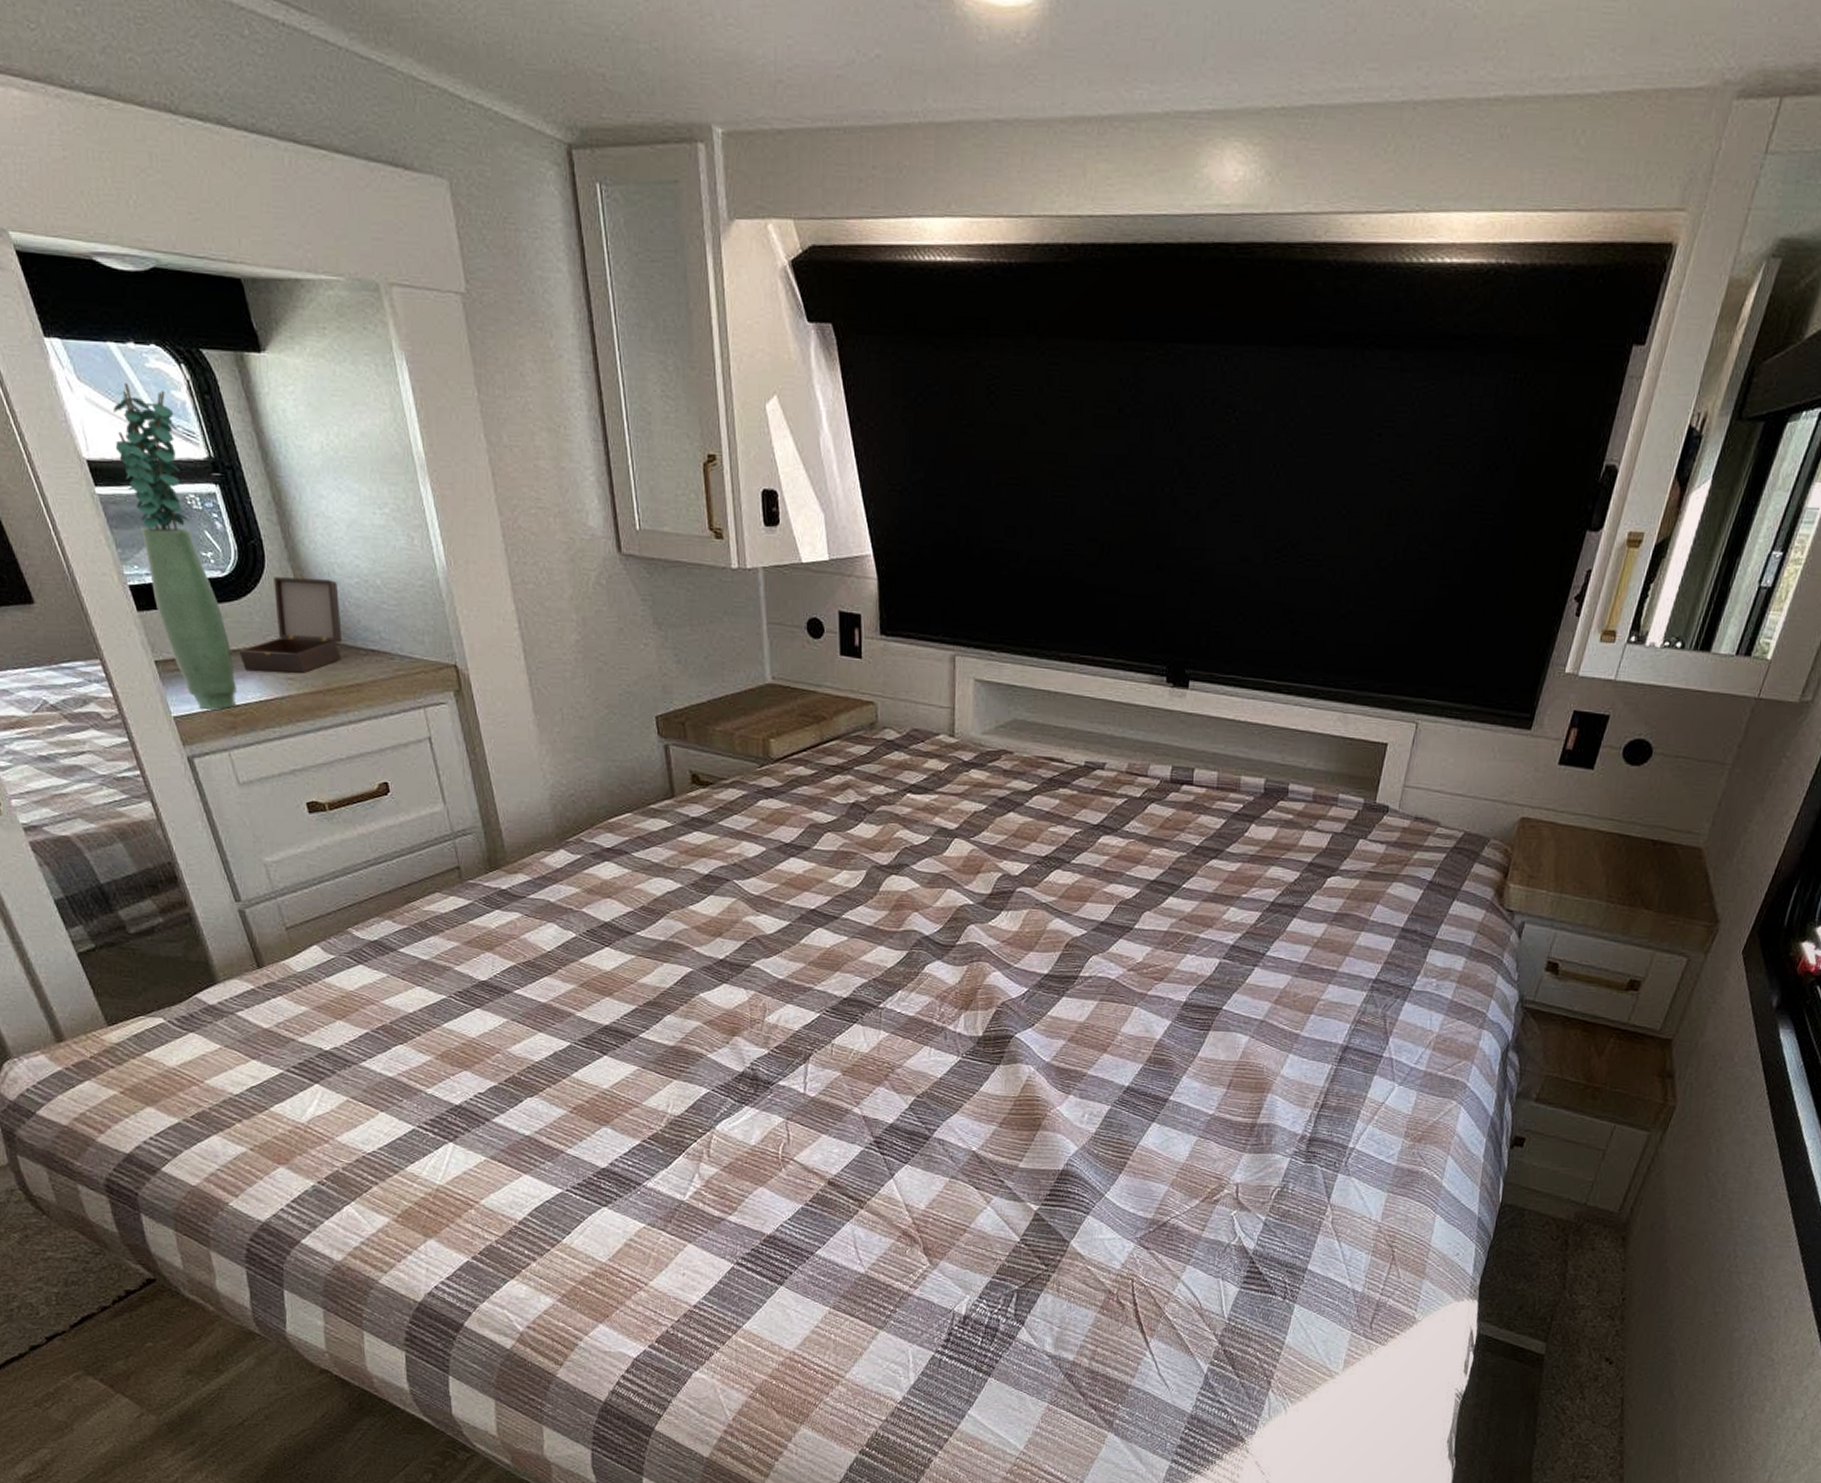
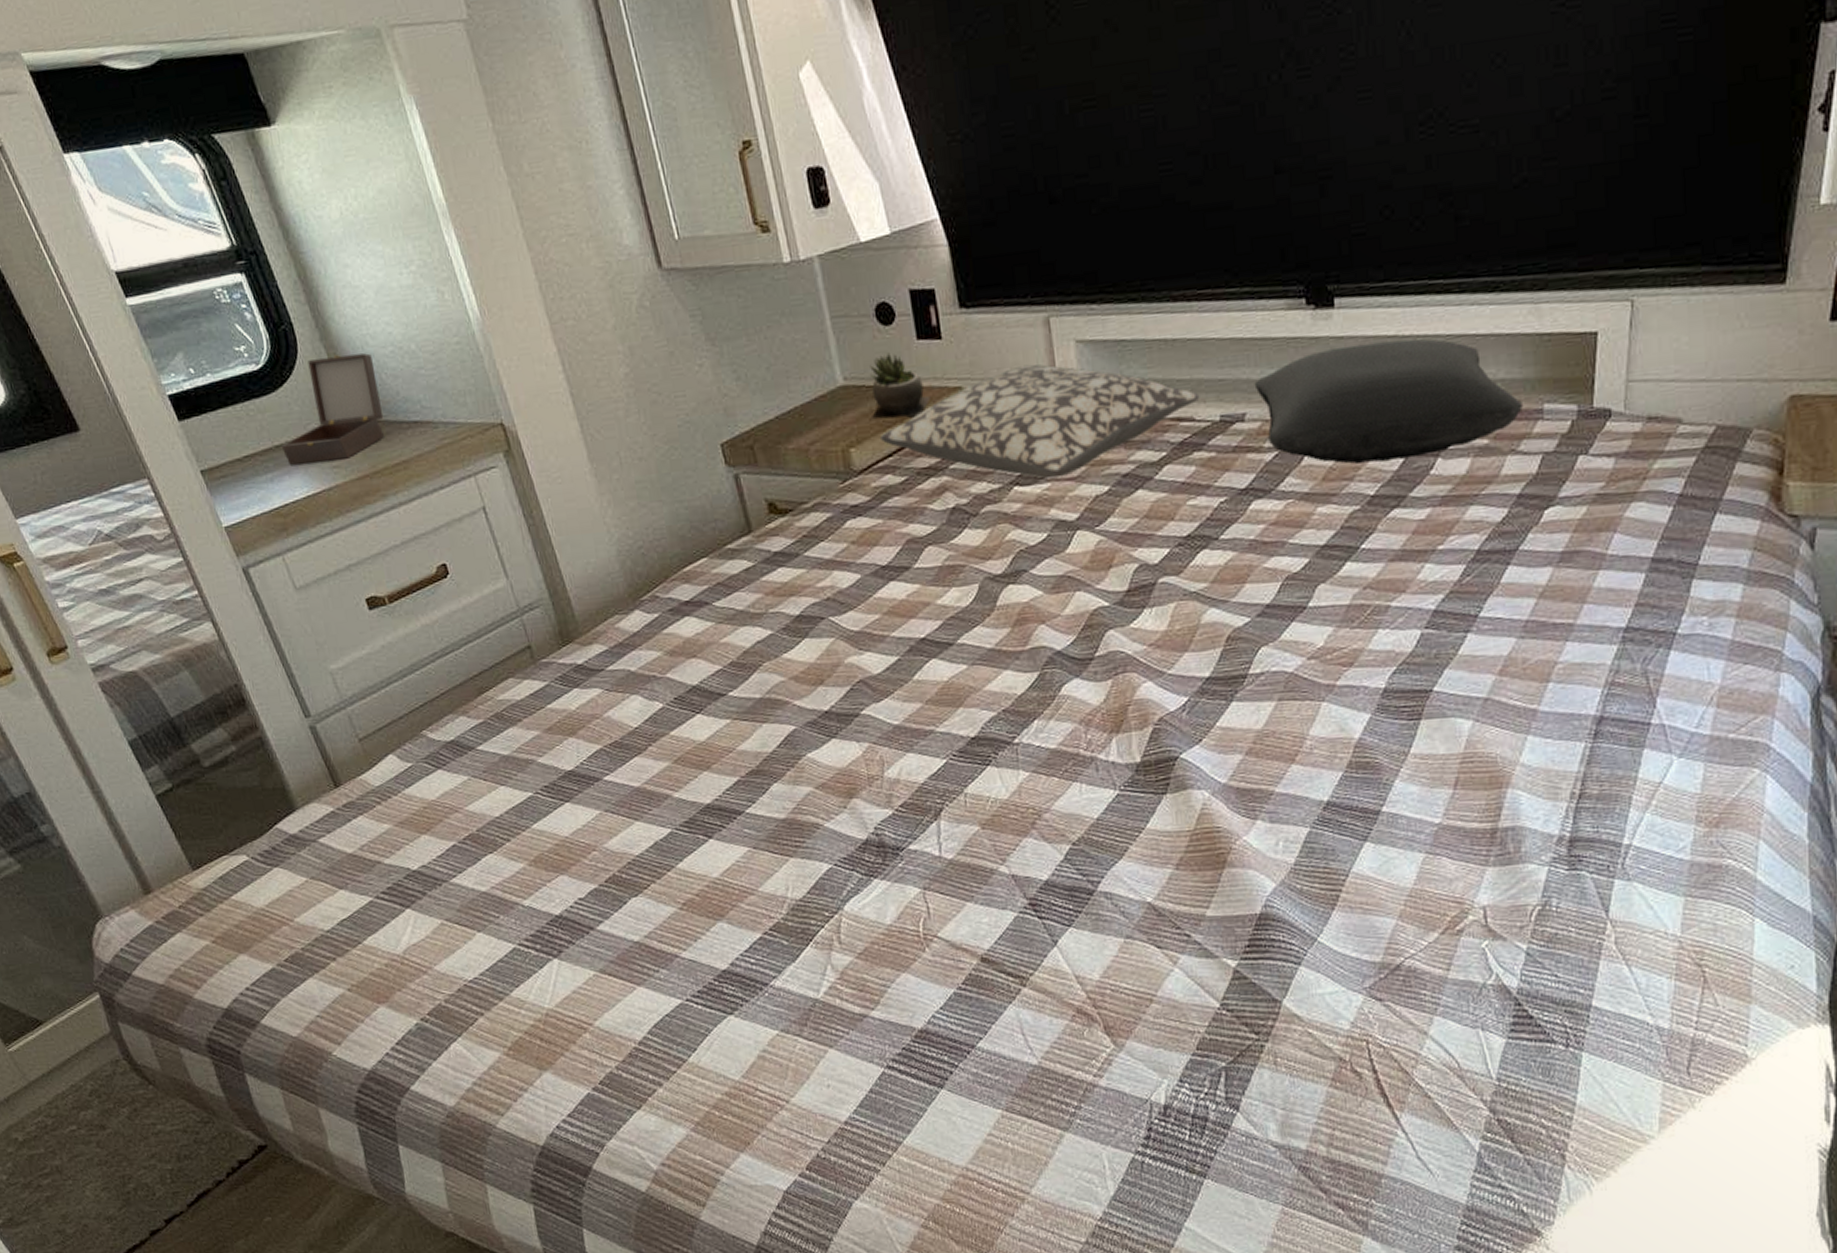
vase: present [113,383,238,710] -> none [135,184,285,514]
succulent plant: none [791,662,846,721] -> present [870,352,931,420]
pillow: none [797,692,1071,792] -> present [879,364,1200,479]
pillow: none [1116,721,1323,821] -> present [1254,338,1523,464]

